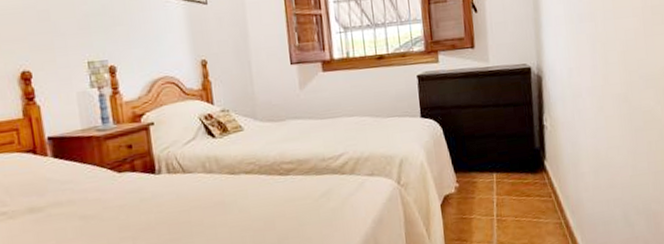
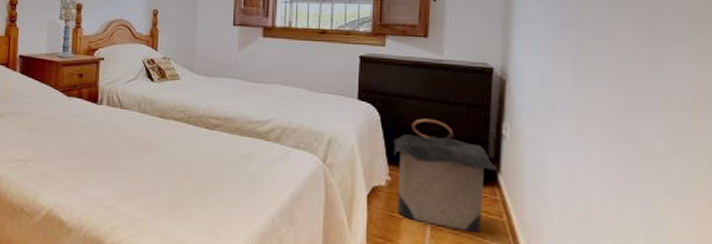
laundry hamper: none [457,123,543,218] -> present [393,118,497,233]

